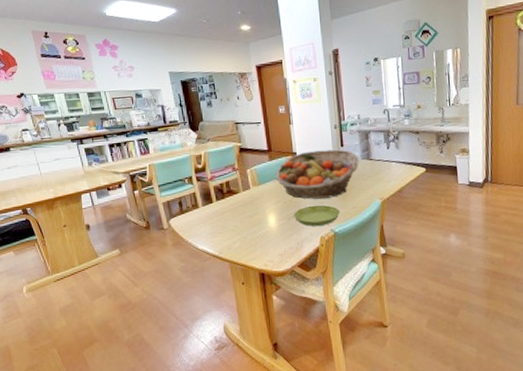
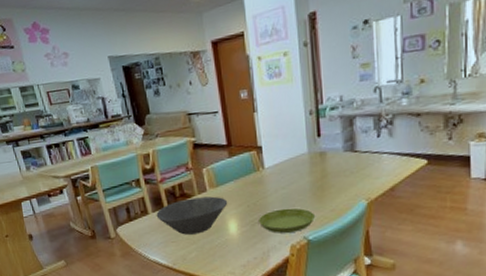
bowl: none [205,193,268,227] -> present [156,196,228,235]
fruit basket: present [275,149,359,199] -> none [236,140,341,202]

